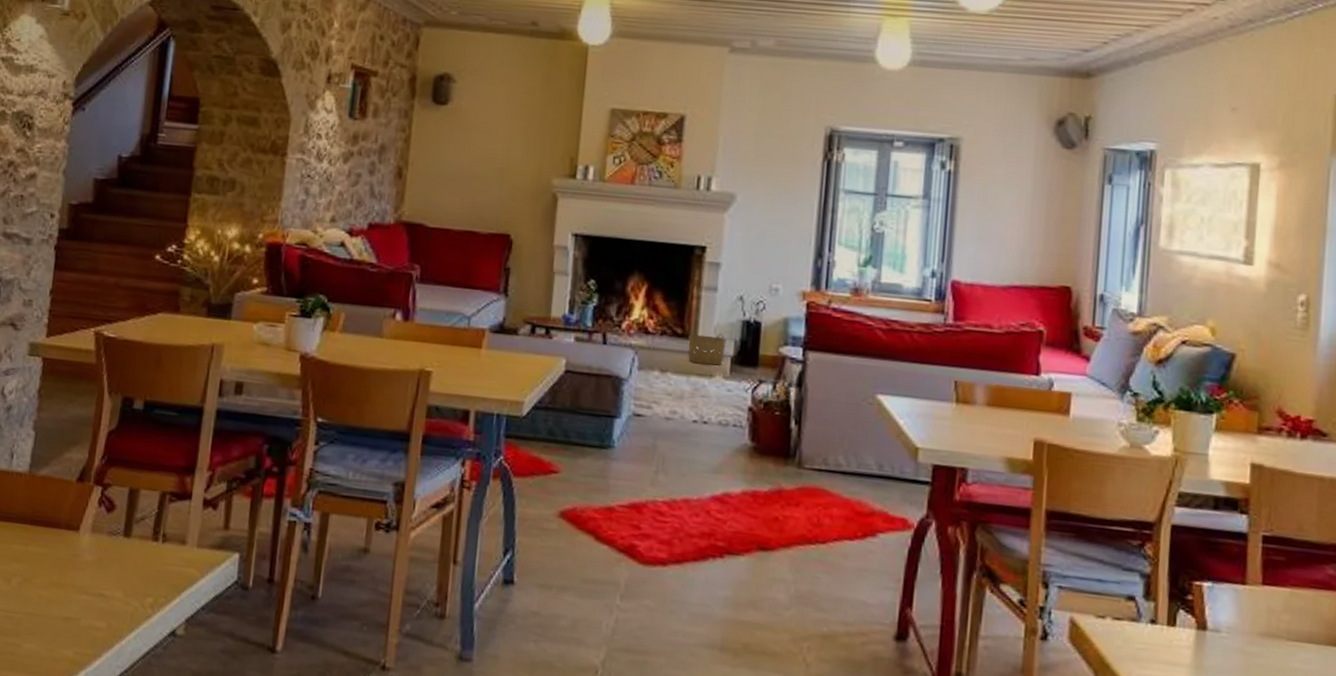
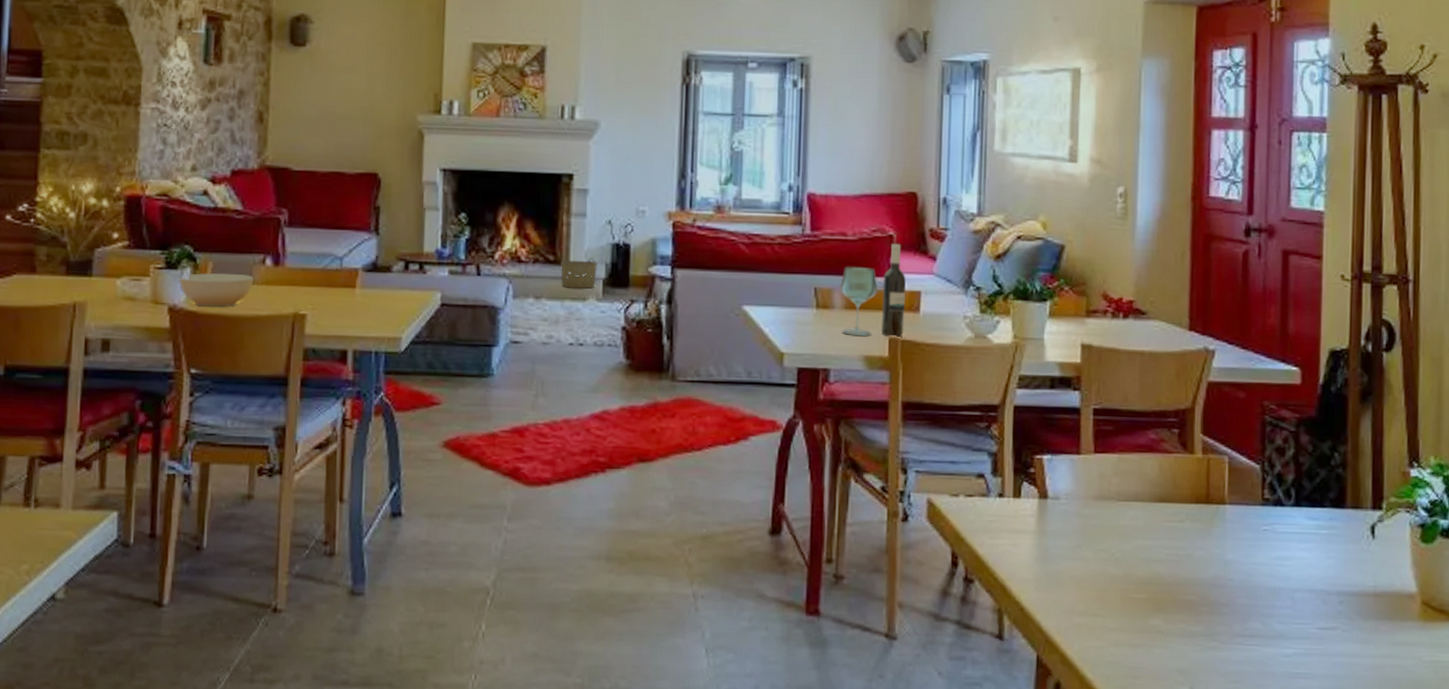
bowl: none [311,323,384,358] -> present [178,273,255,307]
wine glass: none [982,360,1024,436] -> present [840,266,877,336]
wine bottle: none [1025,340,1055,440] -> present [881,244,906,337]

